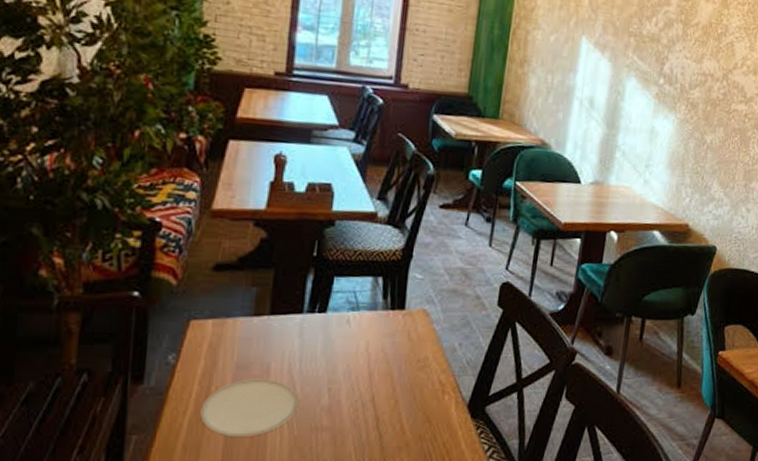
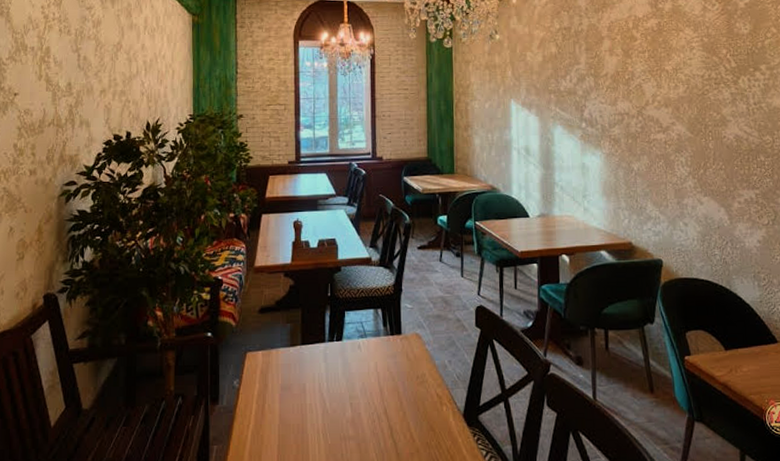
plate: present [200,379,298,438] -> none [259,397,329,447]

